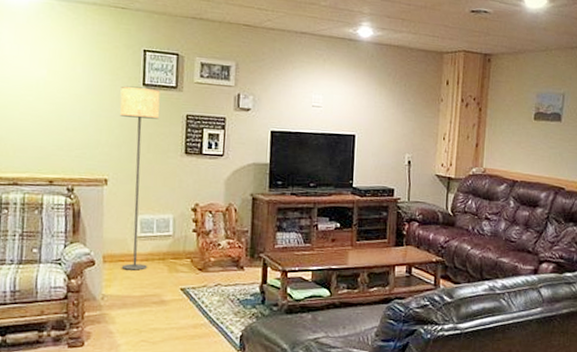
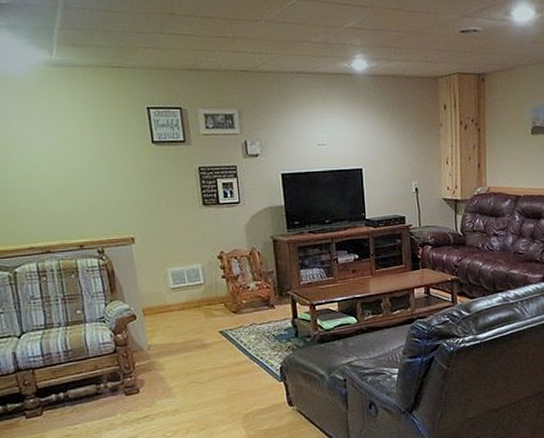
floor lamp: present [119,86,161,271] -> none [131,144,185,320]

